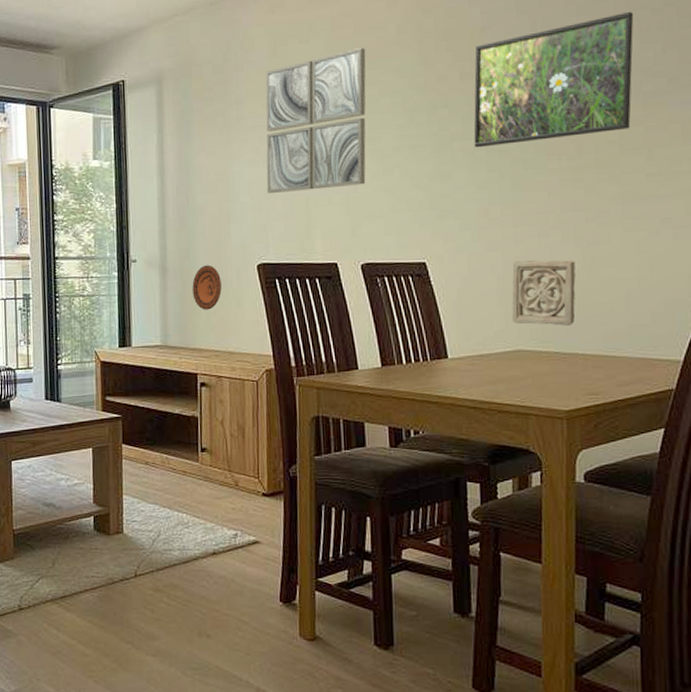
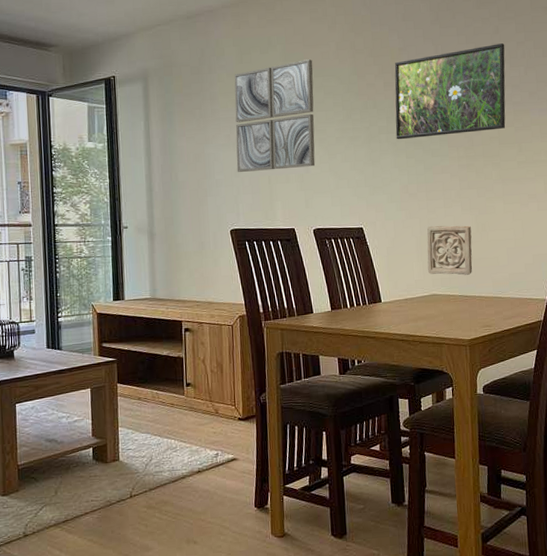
decorative plate: present [192,264,222,310] -> none [176,230,201,268]

